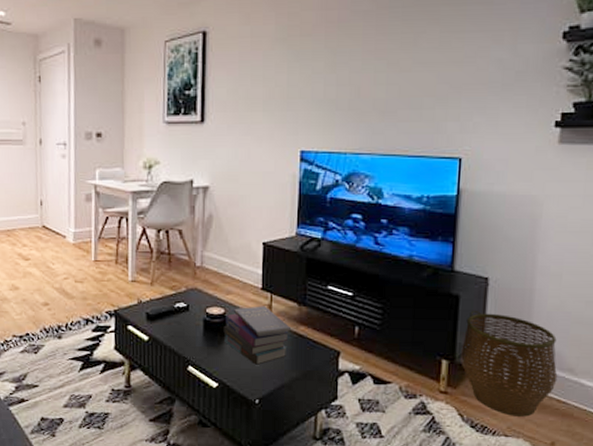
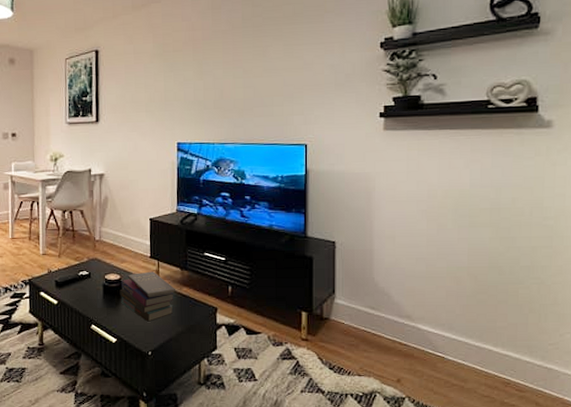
basket: present [461,310,558,417] -> none [317,269,398,358]

